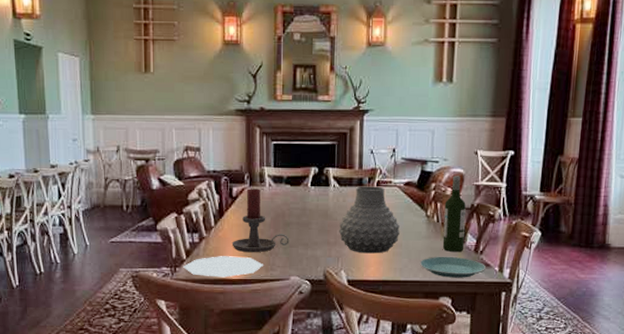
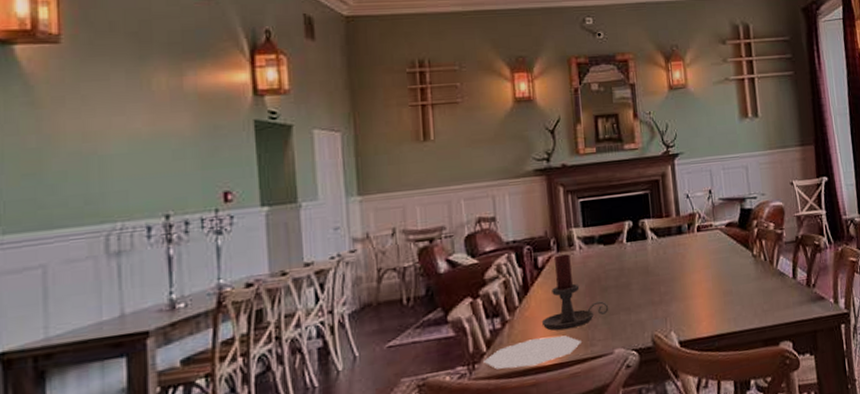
vase: present [338,186,400,254] -> none [662,231,728,309]
plate: present [419,256,485,278] -> none [753,294,821,320]
wine bottle: present [442,176,466,253] -> none [769,209,796,291]

